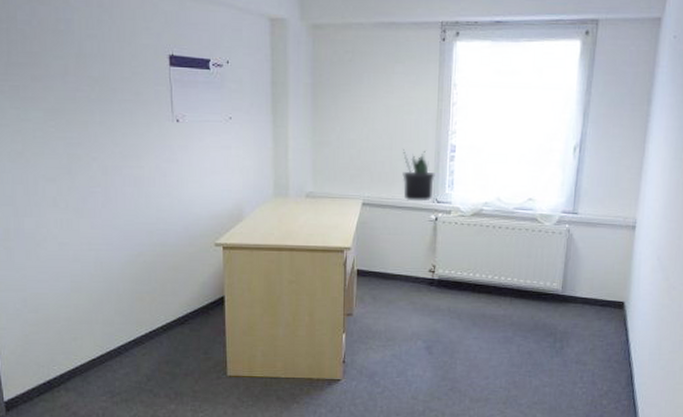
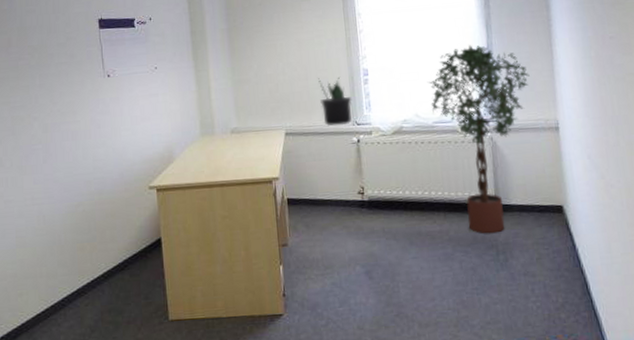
potted tree: none [514,132,618,322] -> present [427,45,530,234]

